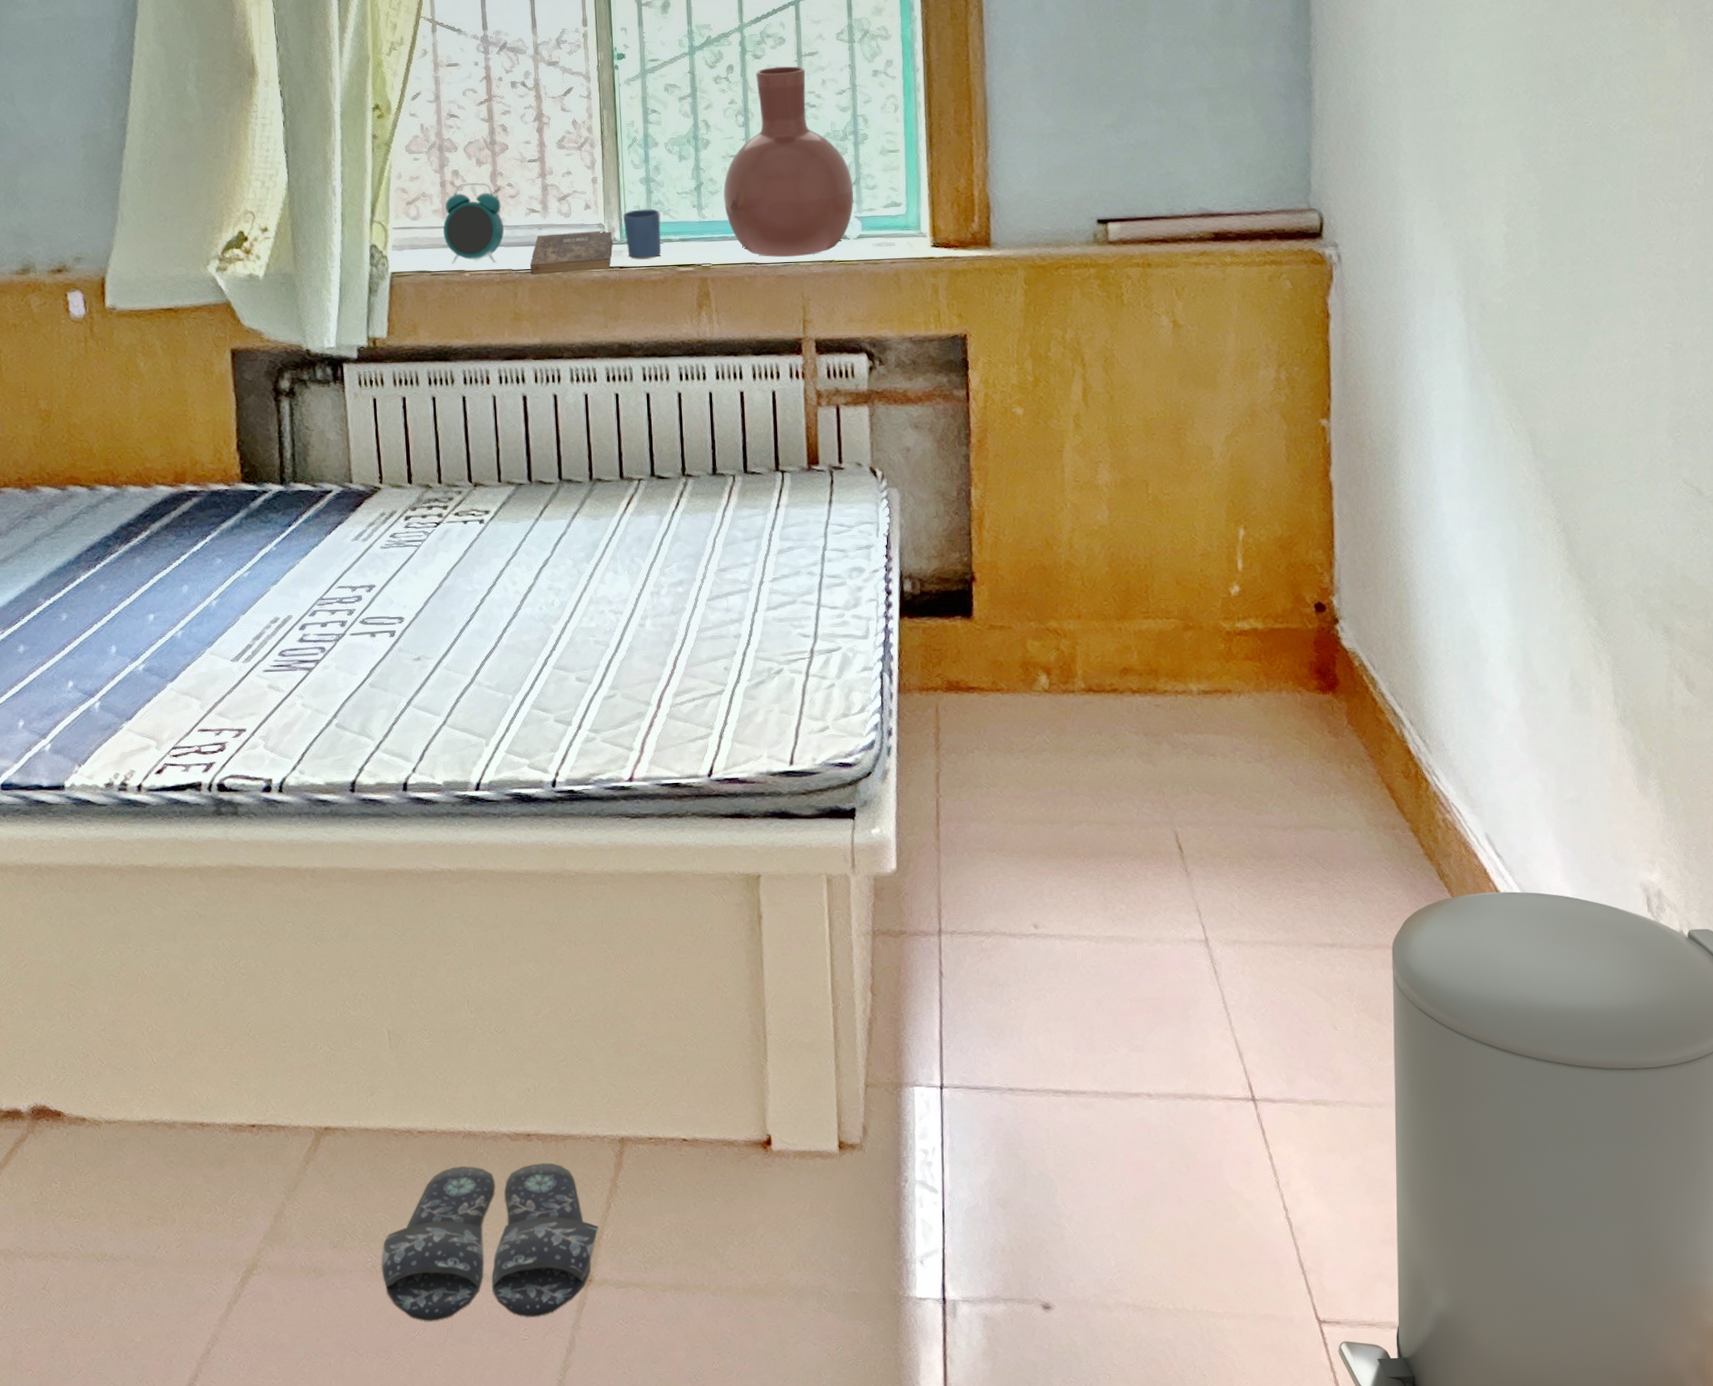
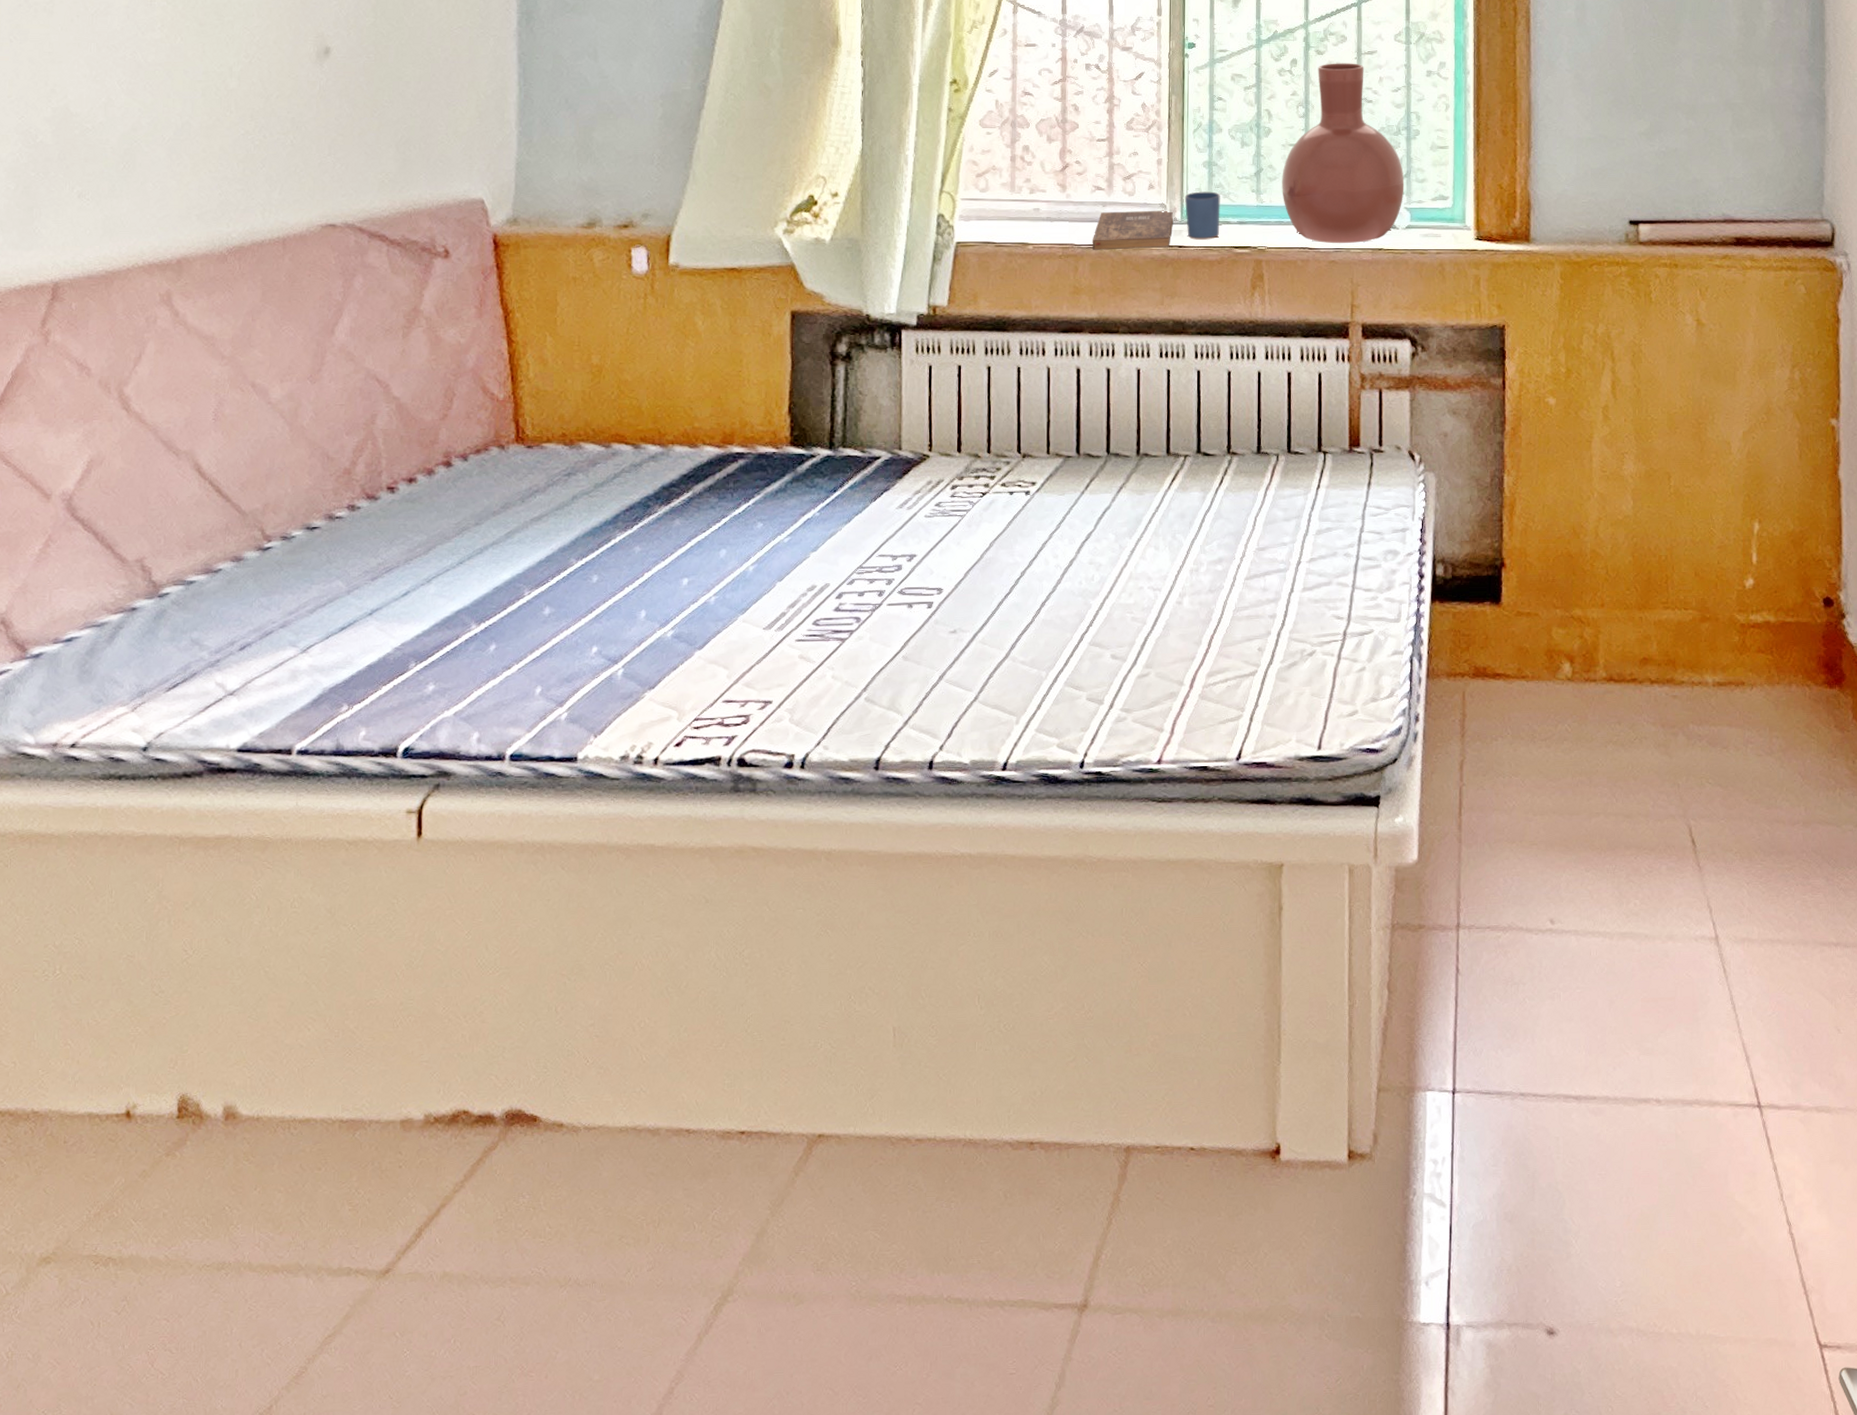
slippers: present [381,1163,599,1321] -> none [867,1174,1098,1354]
alarm clock: present [443,182,504,266] -> none [1010,158,1069,239]

